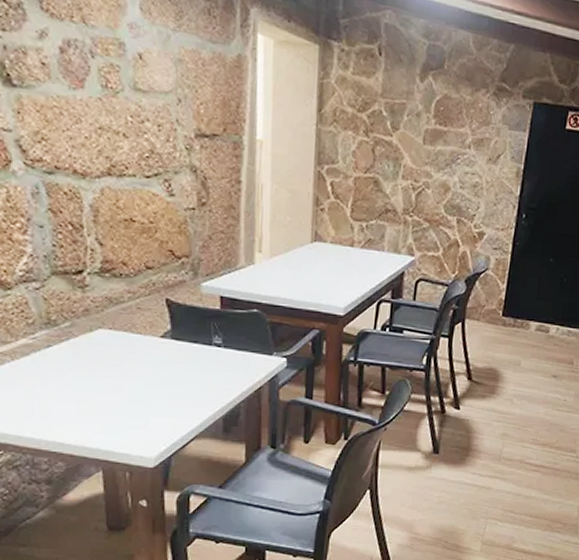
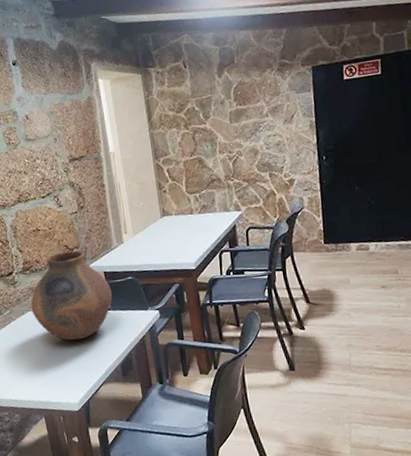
vase: none [105,258,227,379] -> present [30,250,112,341]

